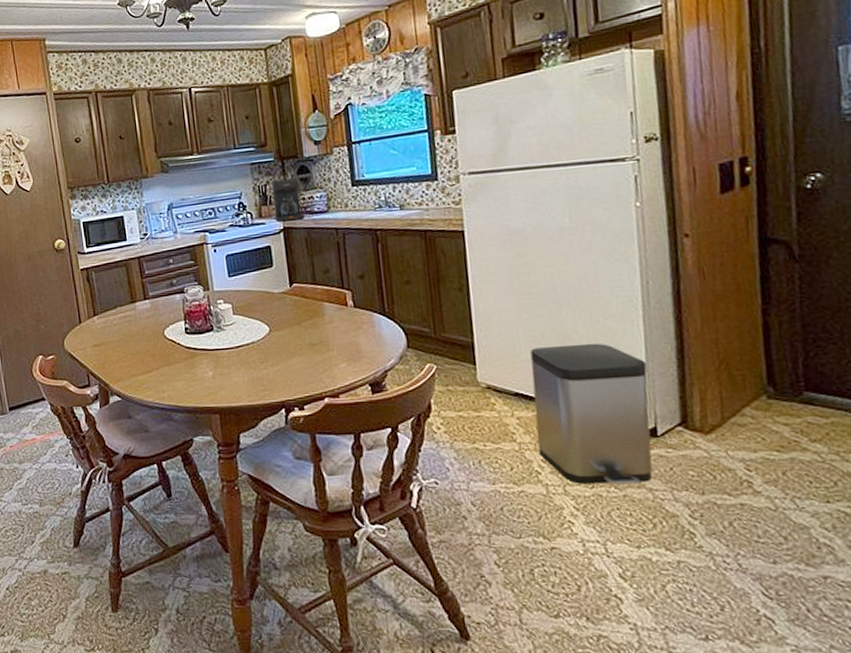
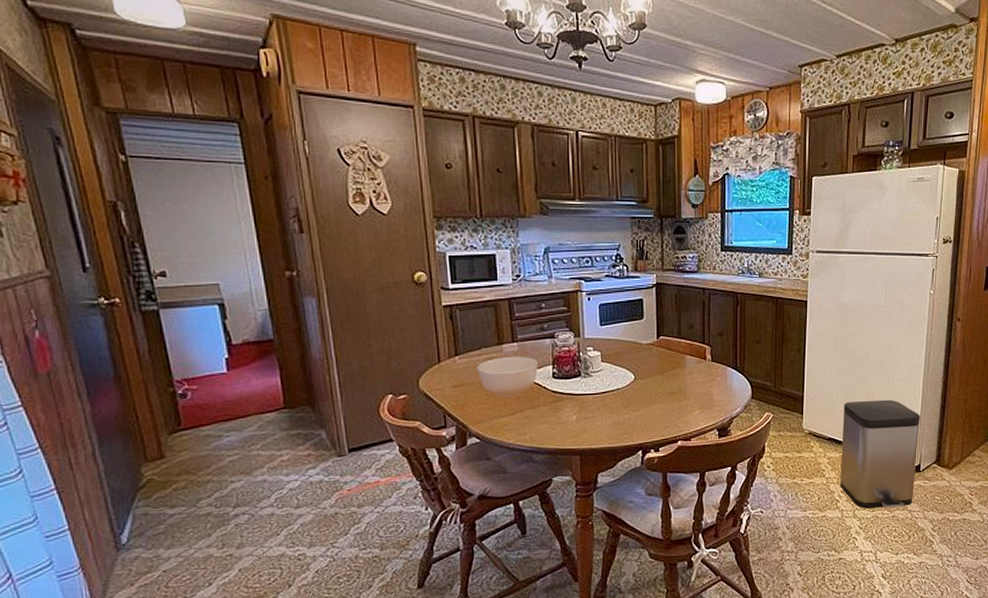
bowl: none [114,313,171,356] -> present [477,357,538,398]
coffee maker: present [271,178,305,222] -> none [649,237,677,277]

